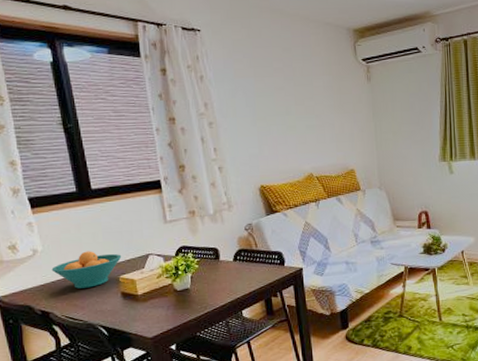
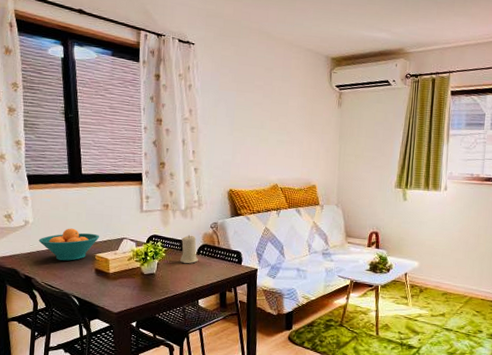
candle: none [215,241,237,273] -> present [180,235,199,264]

